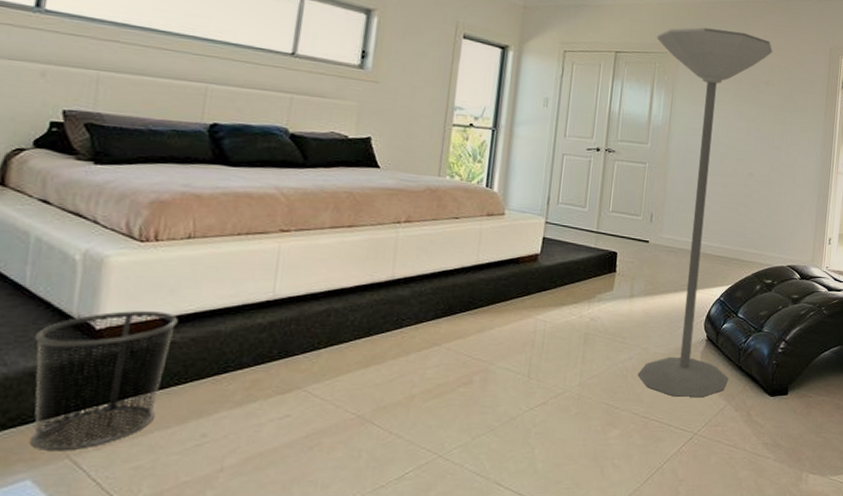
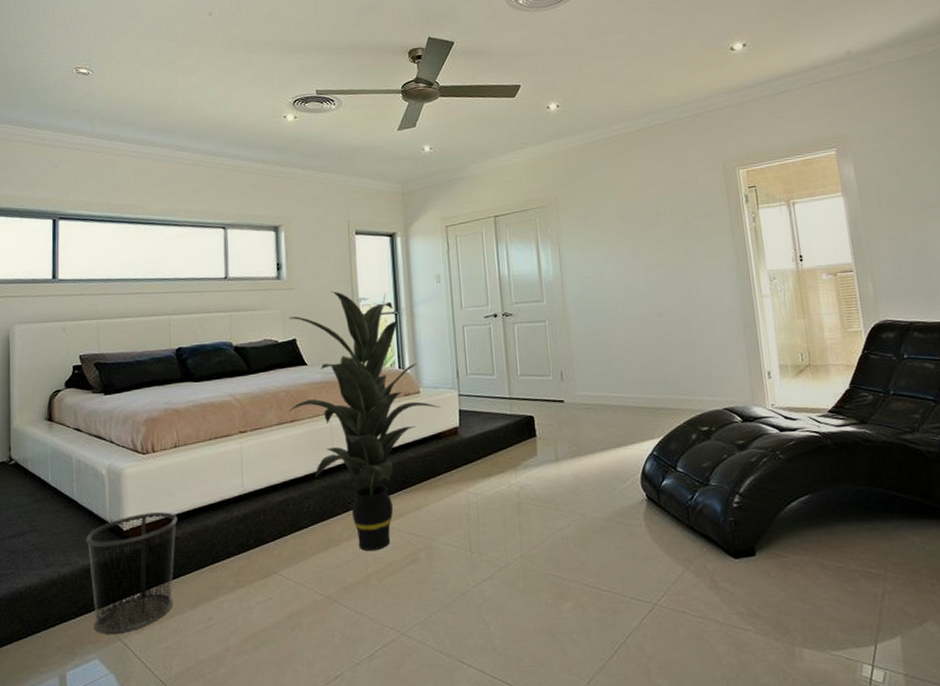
indoor plant: none [346,93,524,370] -> present [287,291,441,551]
floor lamp: present [637,27,773,397] -> none [531,167,681,564]

